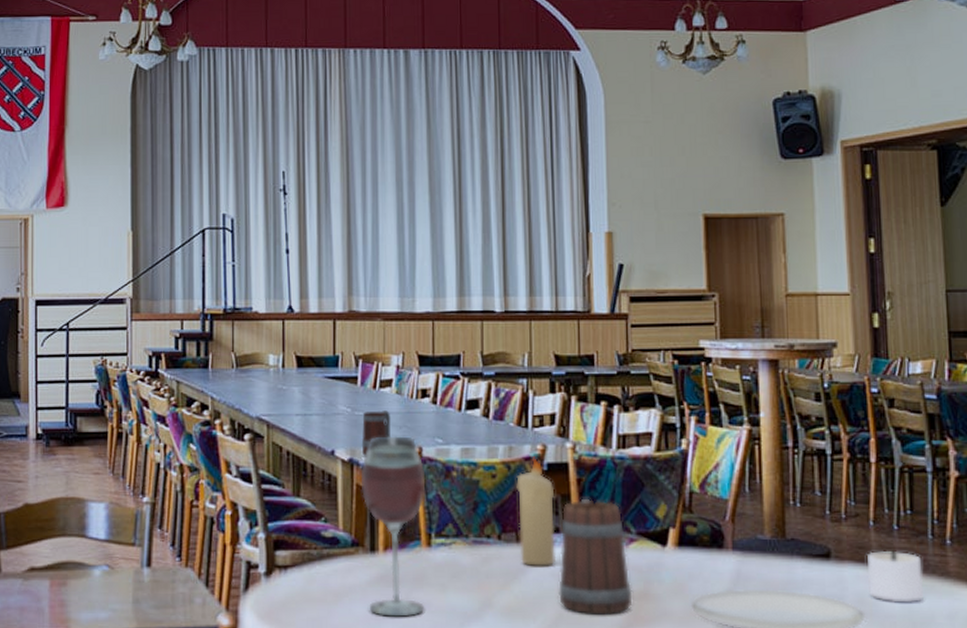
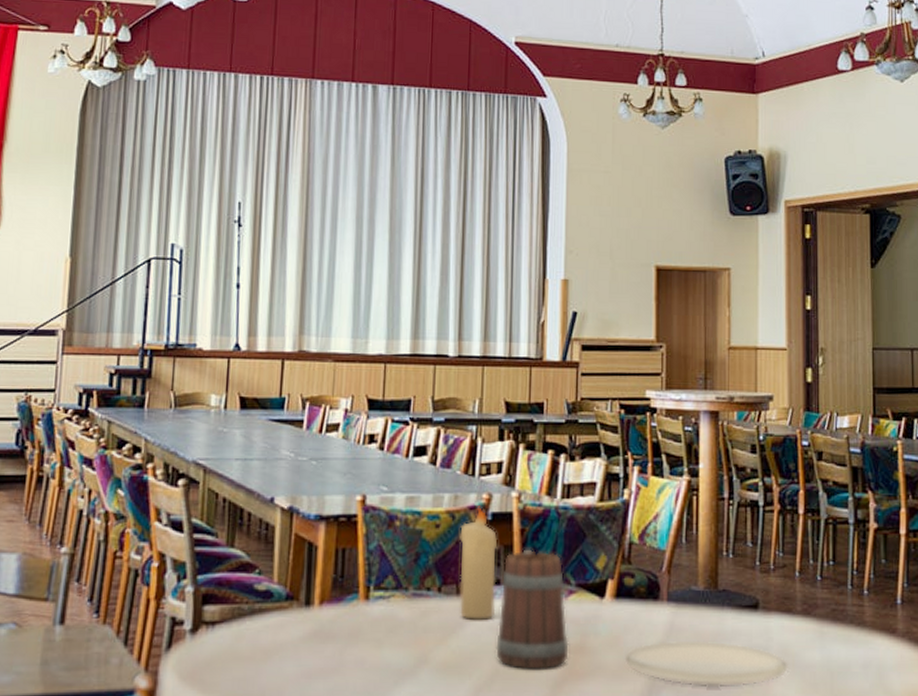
wineglass: present [360,436,426,617] -> none [299,483,368,675]
beer mug: present [361,411,390,456] -> none [303,456,335,504]
candle: present [867,550,924,603] -> none [791,601,843,653]

